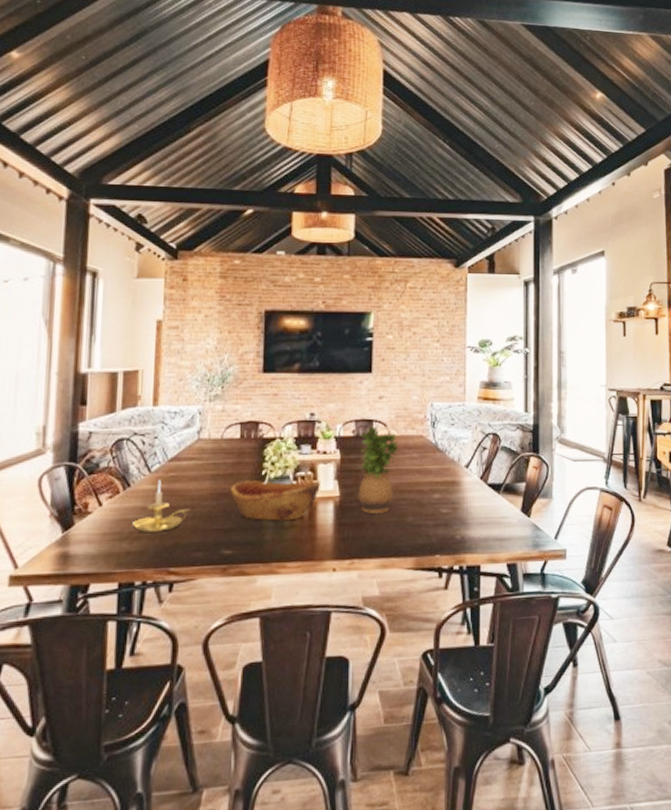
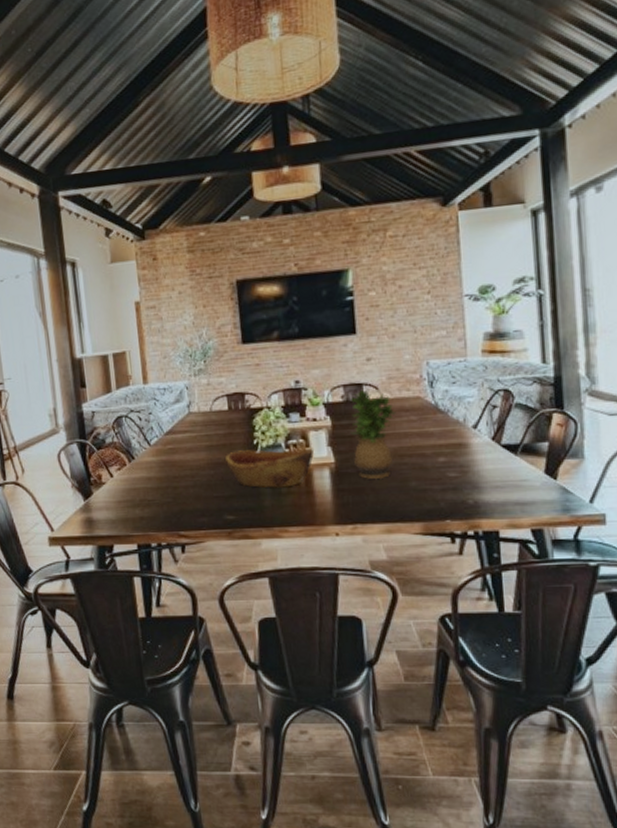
candle holder: present [133,480,191,532] -> none [141,453,191,500]

